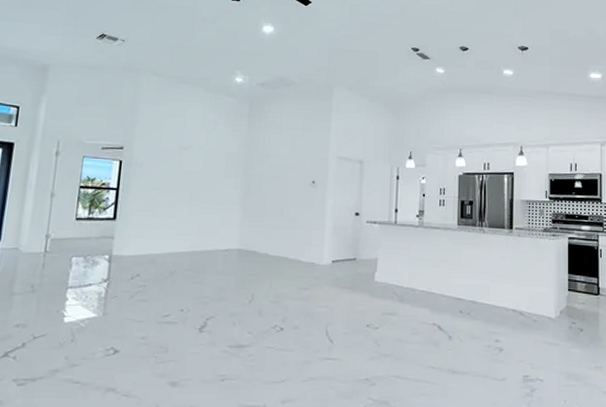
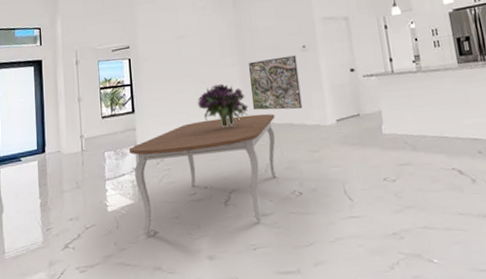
dining table: none [101,240,271,353] -> present [128,113,277,233]
bouquet: none [189,204,244,252] -> present [197,83,249,128]
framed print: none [248,187,304,244] -> present [248,55,303,110]

